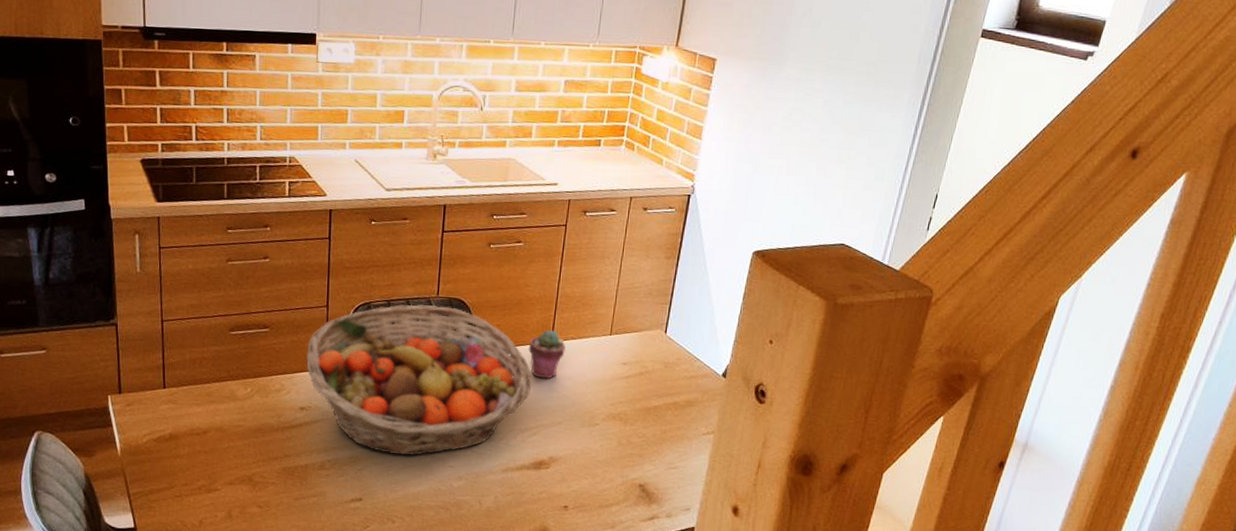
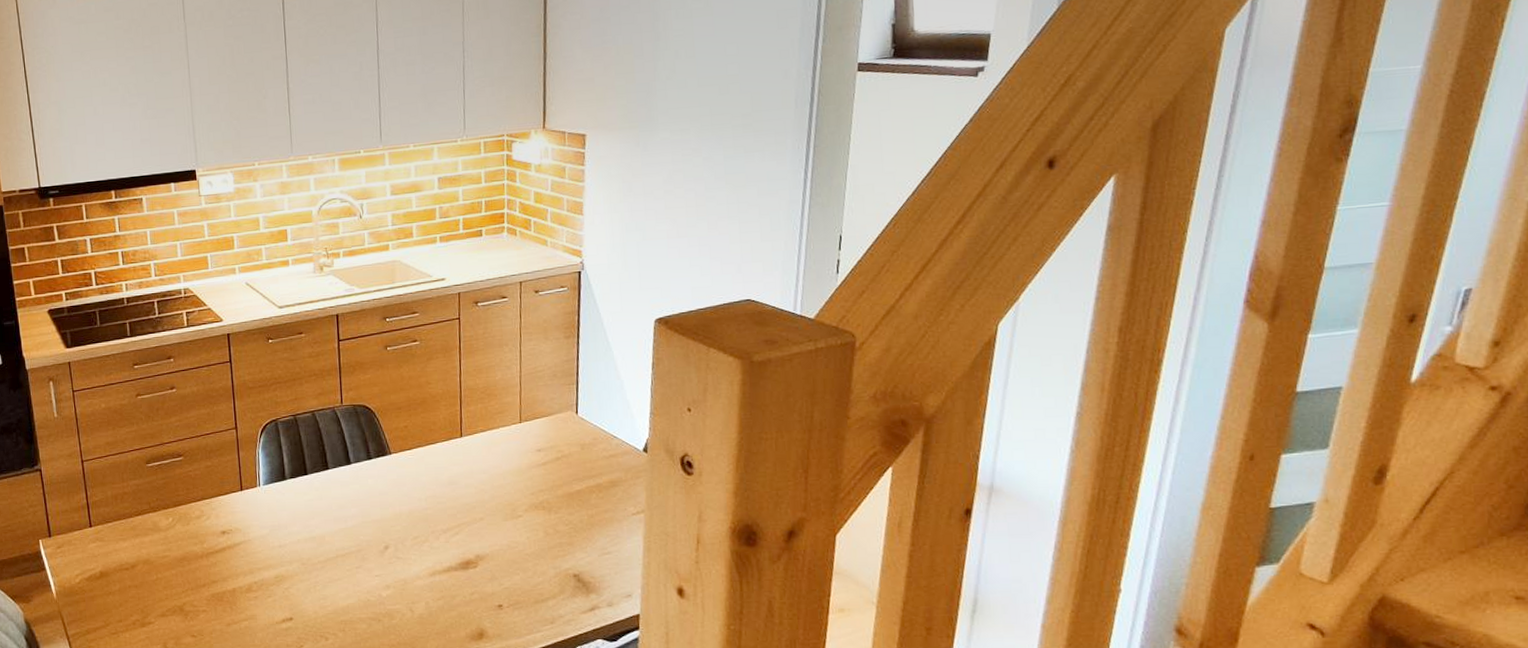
fruit basket: present [306,304,532,456] -> none [221,414,448,570]
potted succulent: present [528,330,565,379] -> none [438,425,477,476]

